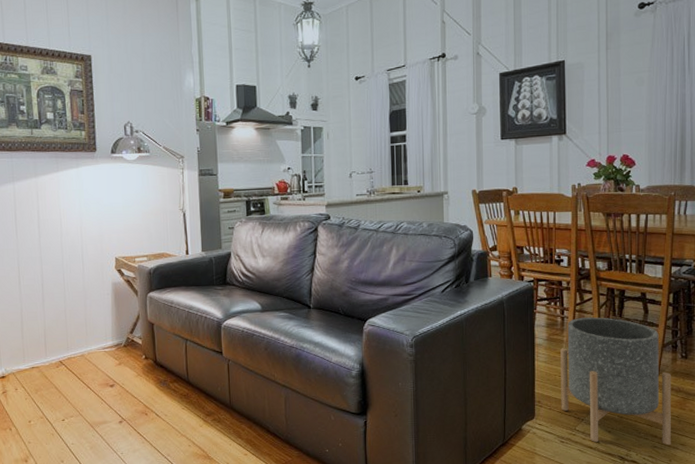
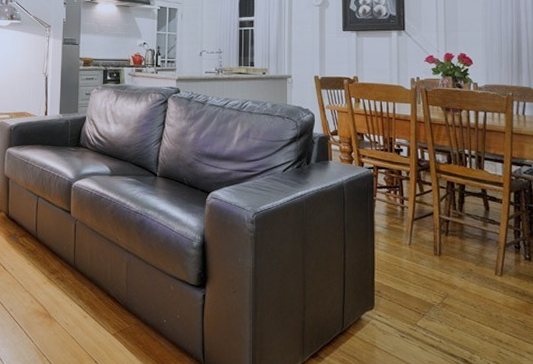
planter: present [560,317,672,446] -> none [400,209,518,353]

